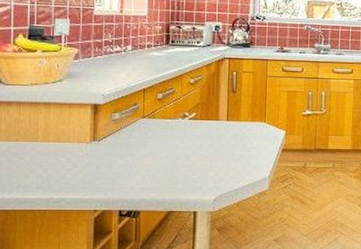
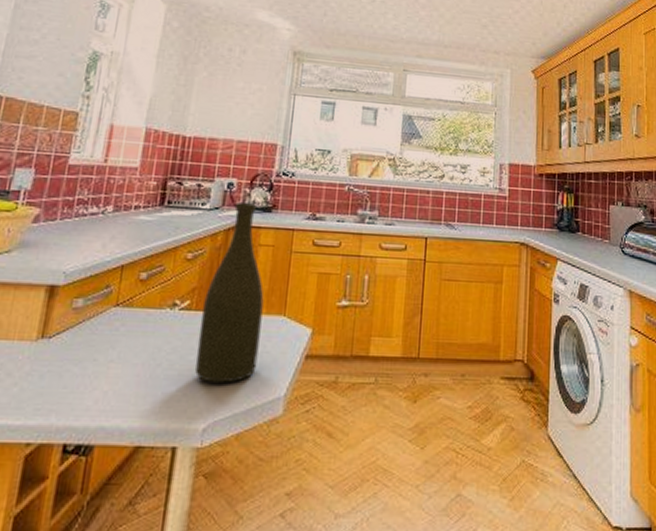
bottle: none [204,39,249,169] -> present [195,201,264,383]

